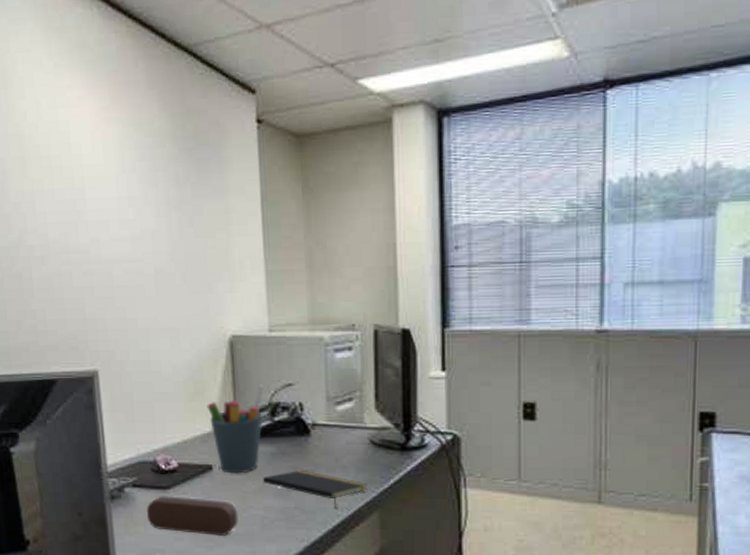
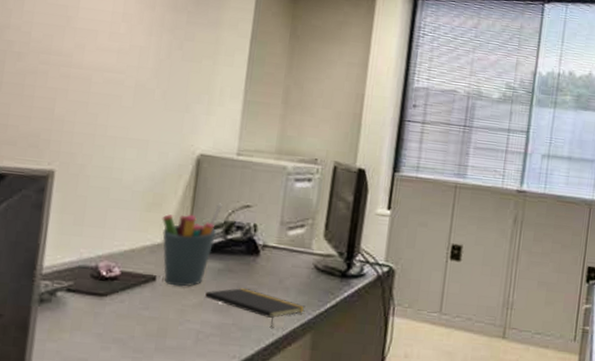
pencil case: present [146,496,239,537] -> none [76,302,174,349]

